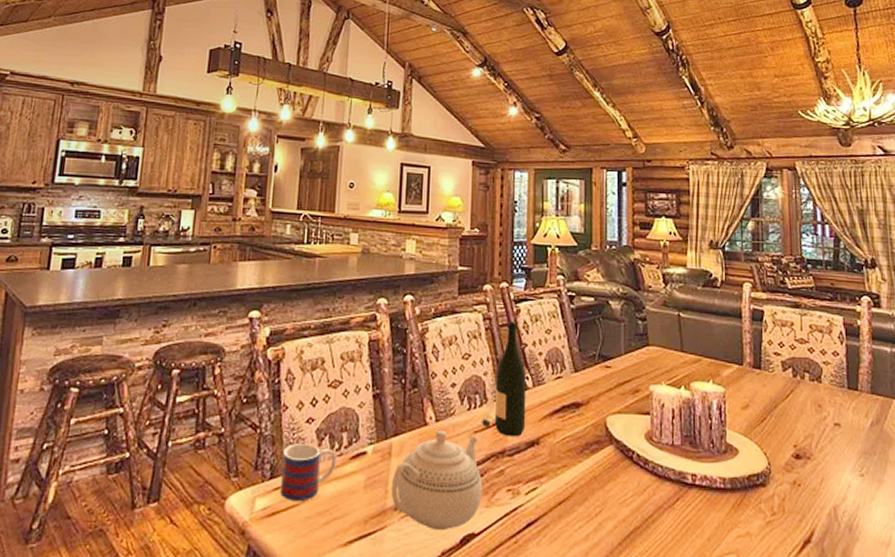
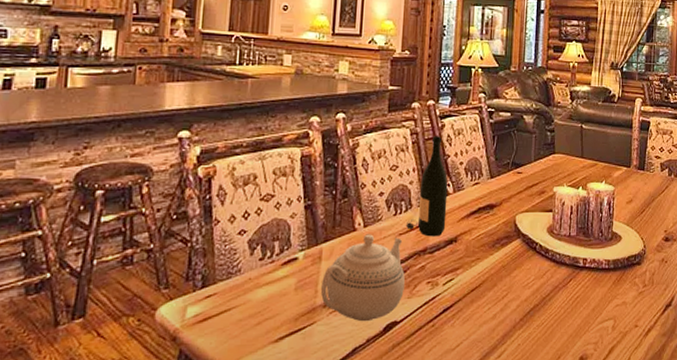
mug: present [280,442,337,501] -> none [212,253,268,306]

